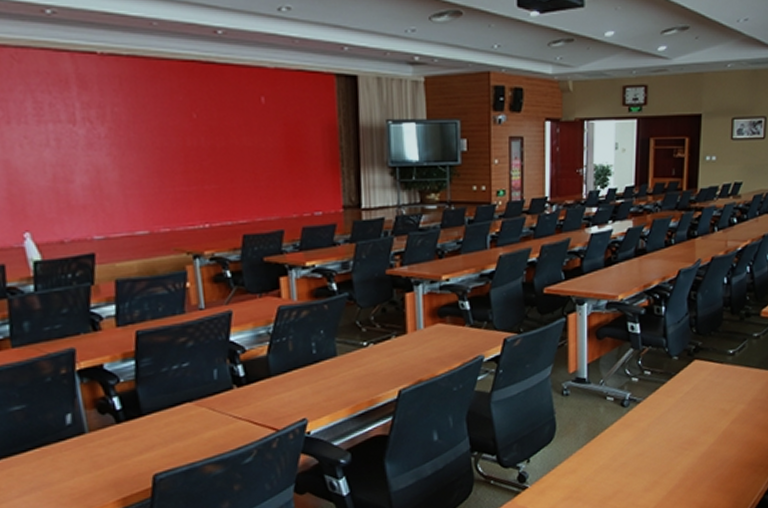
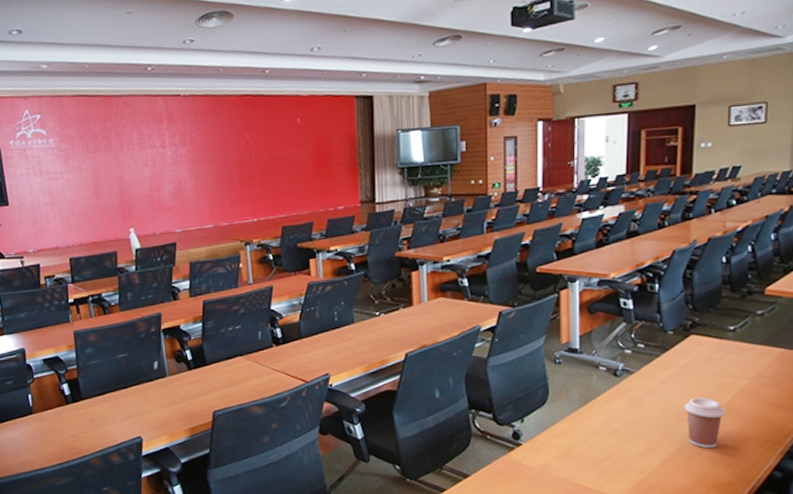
coffee cup: none [688,424,724,477] -> present [685,397,725,449]

